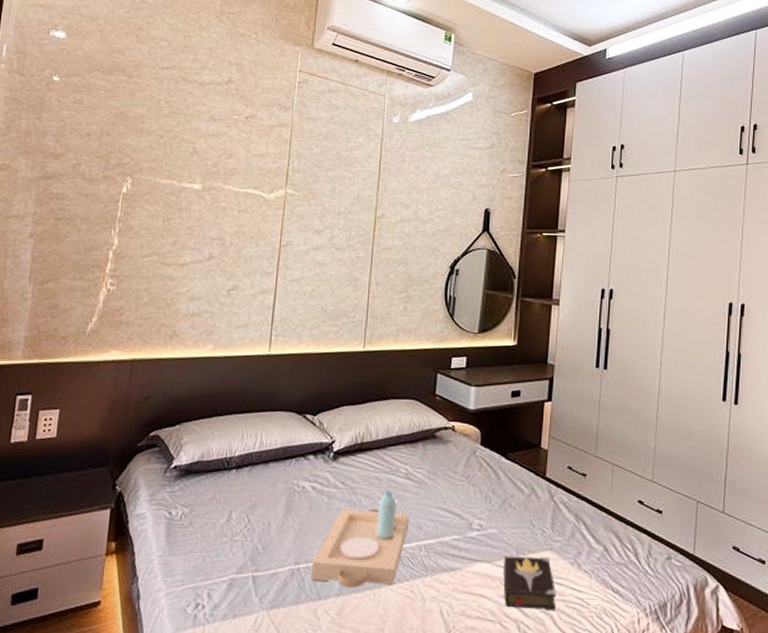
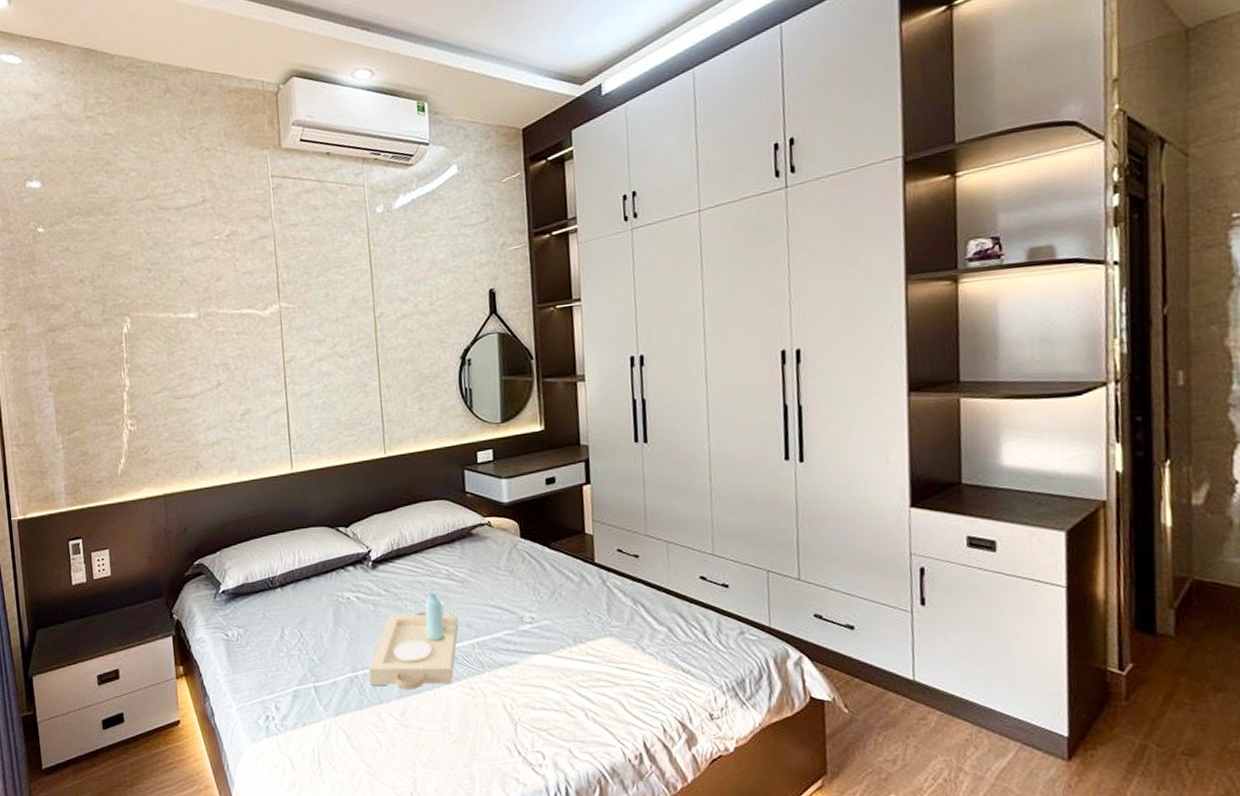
hardback book: present [503,556,557,611] -> none [561,643,624,697]

